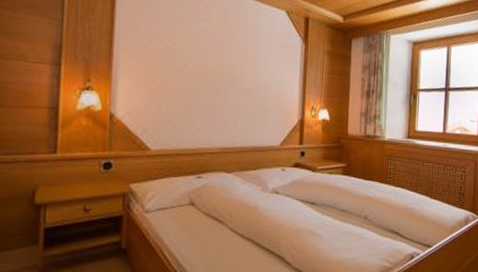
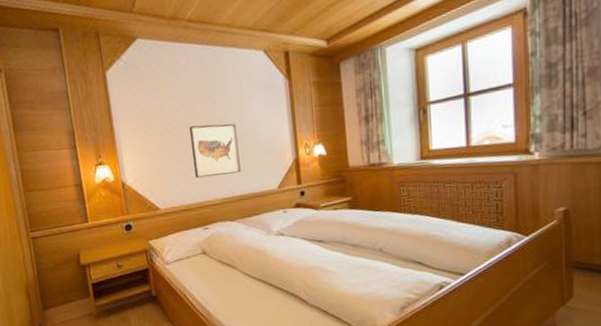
wall art: none [197,68,249,124] -> present [189,124,241,179]

